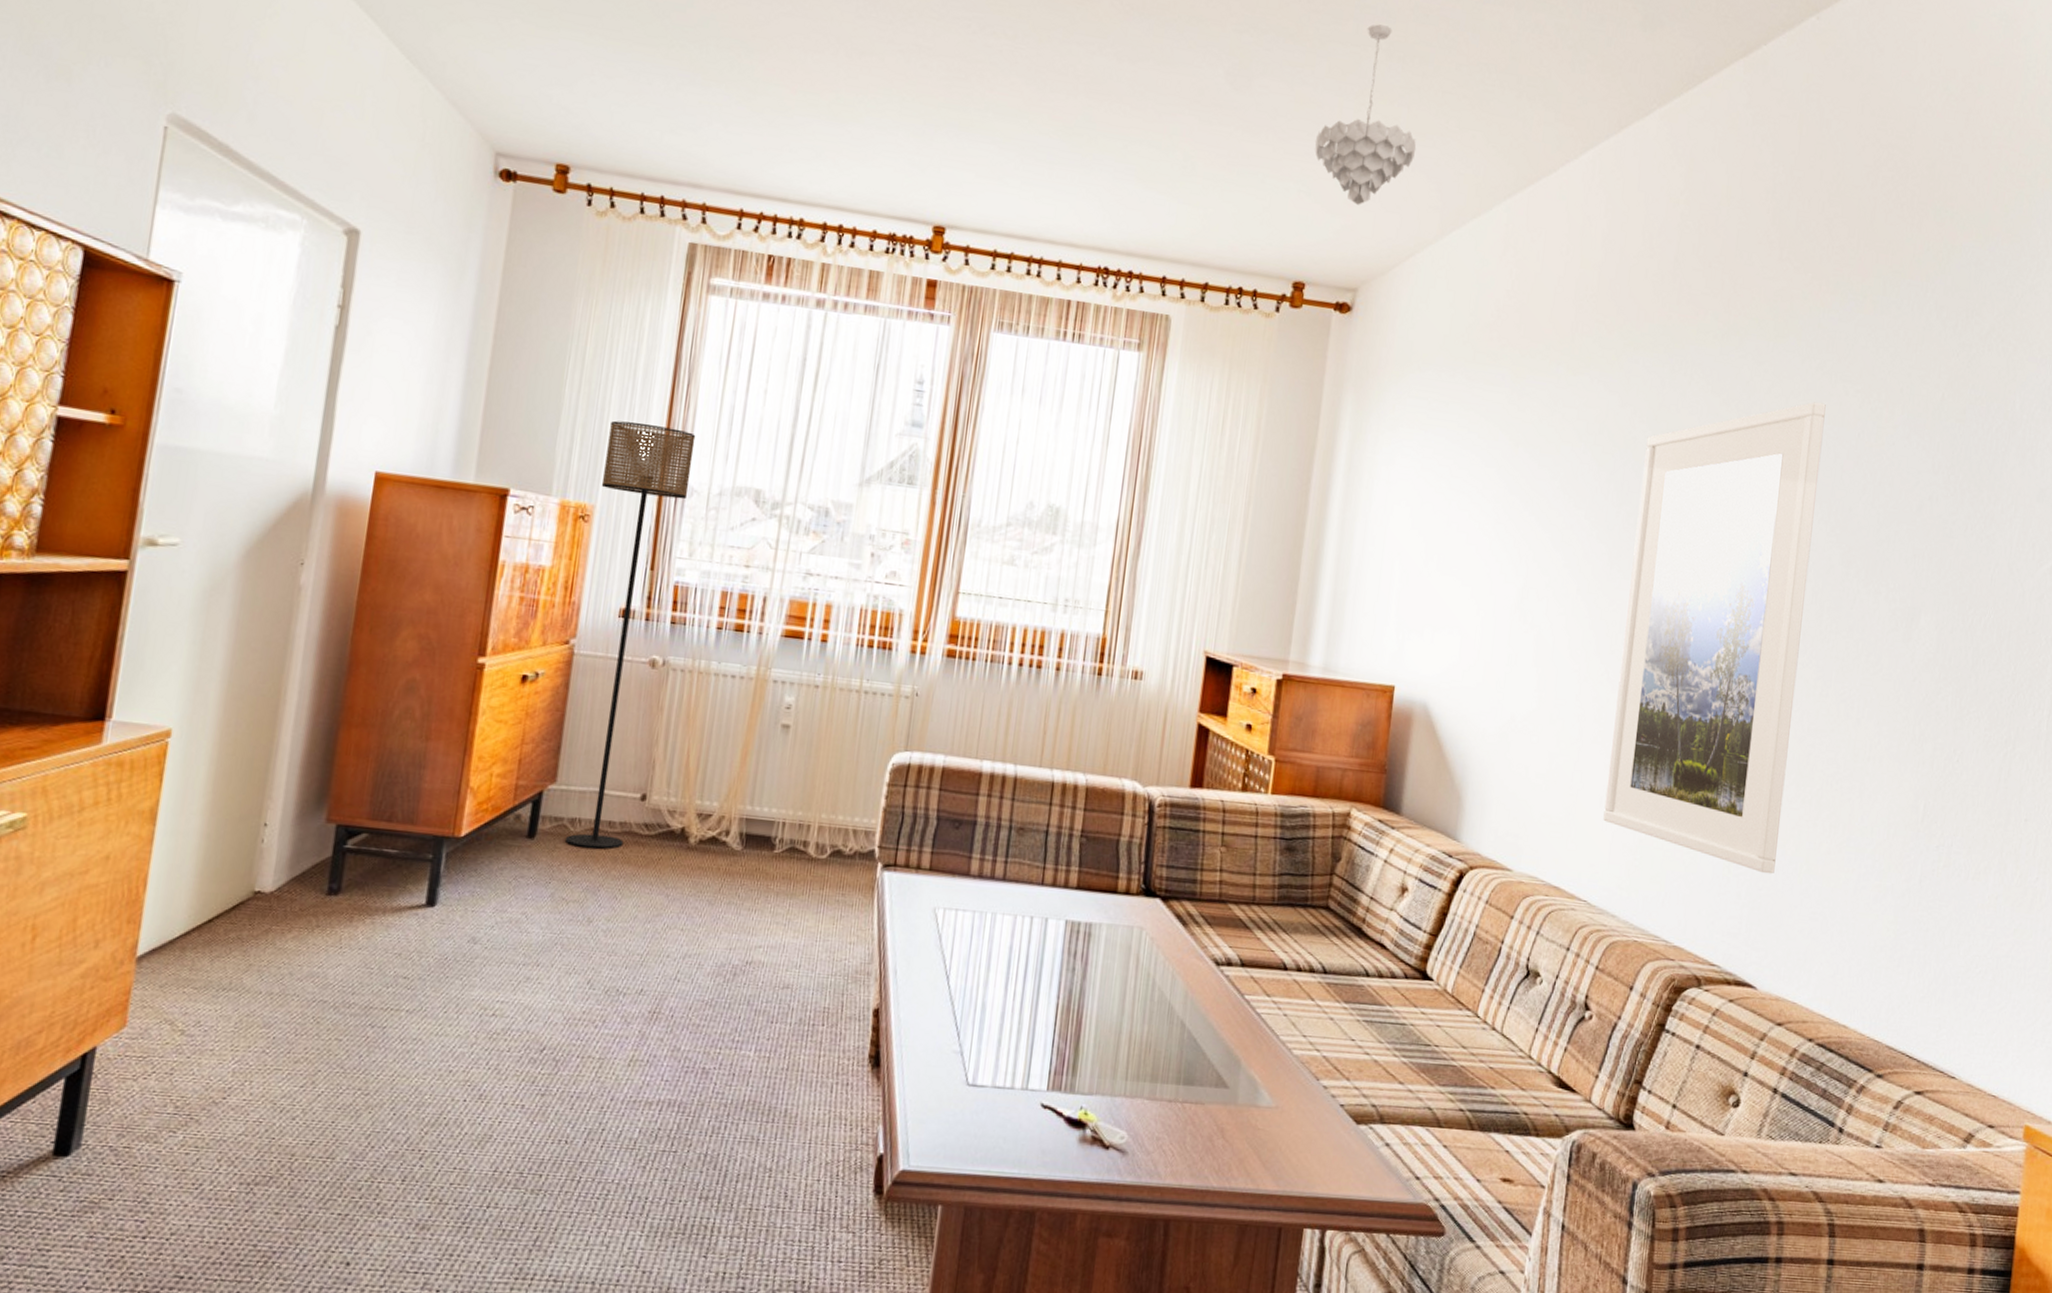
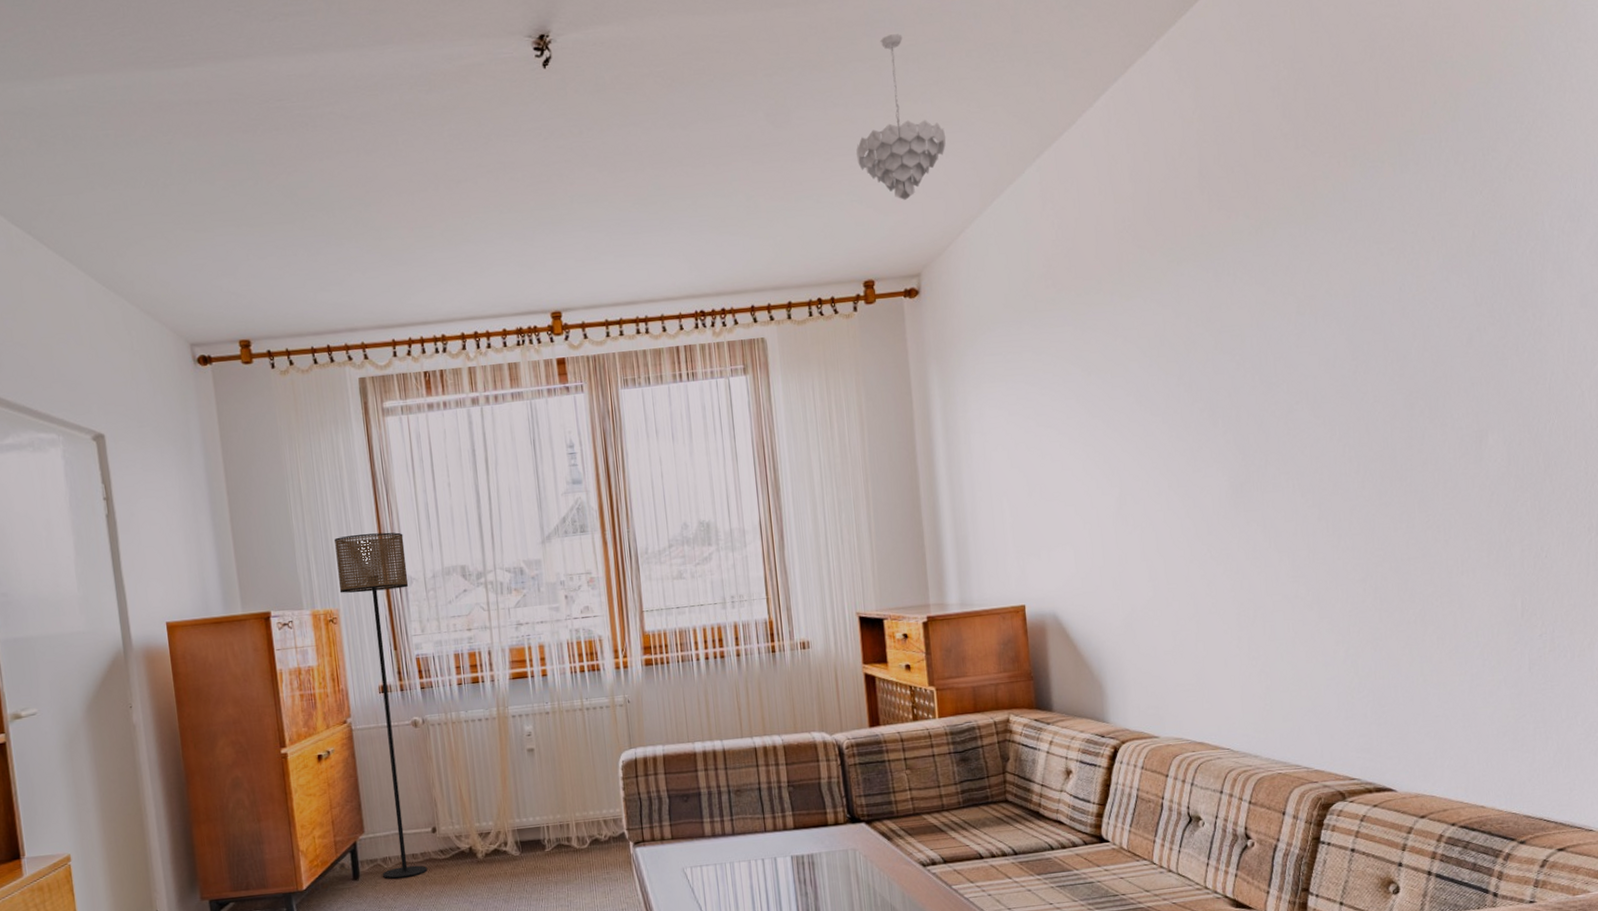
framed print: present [1603,401,1826,874] -> none [1205,268,1394,693]

